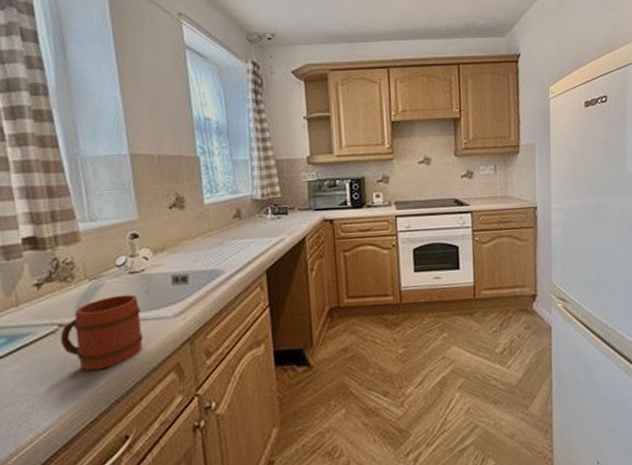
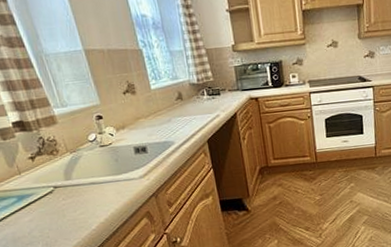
mug: present [60,294,143,371] -> none [56,162,119,219]

